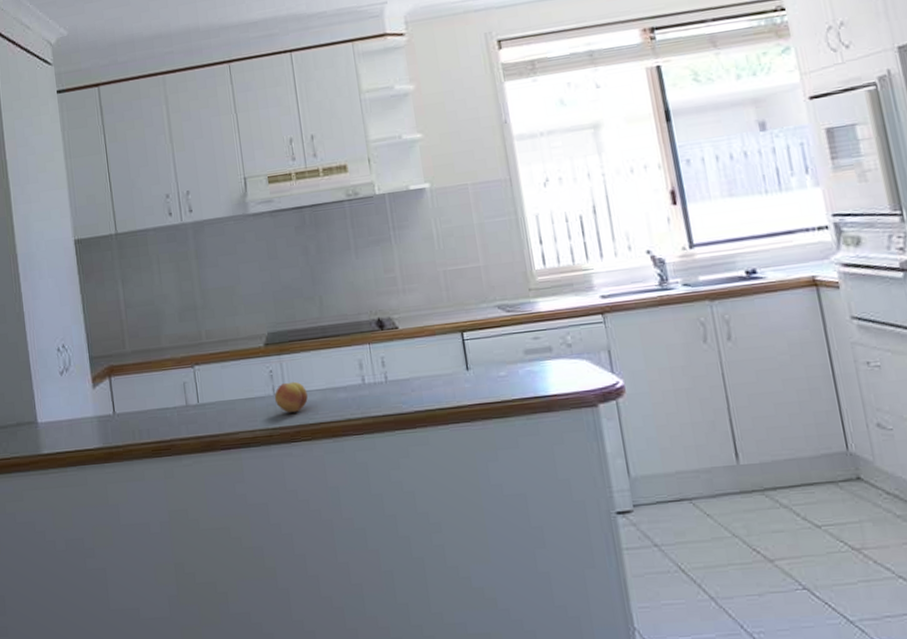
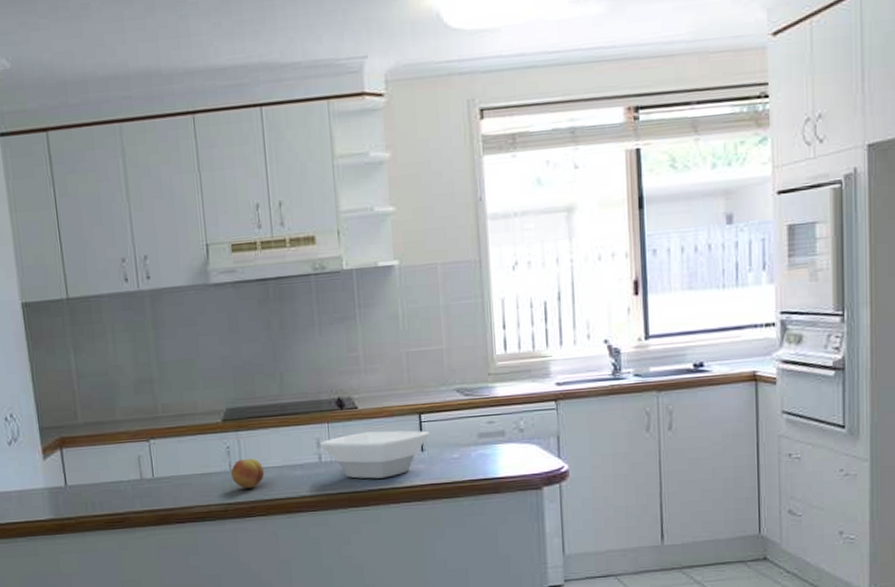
bowl: none [362,349,474,400] -> present [320,430,430,479]

